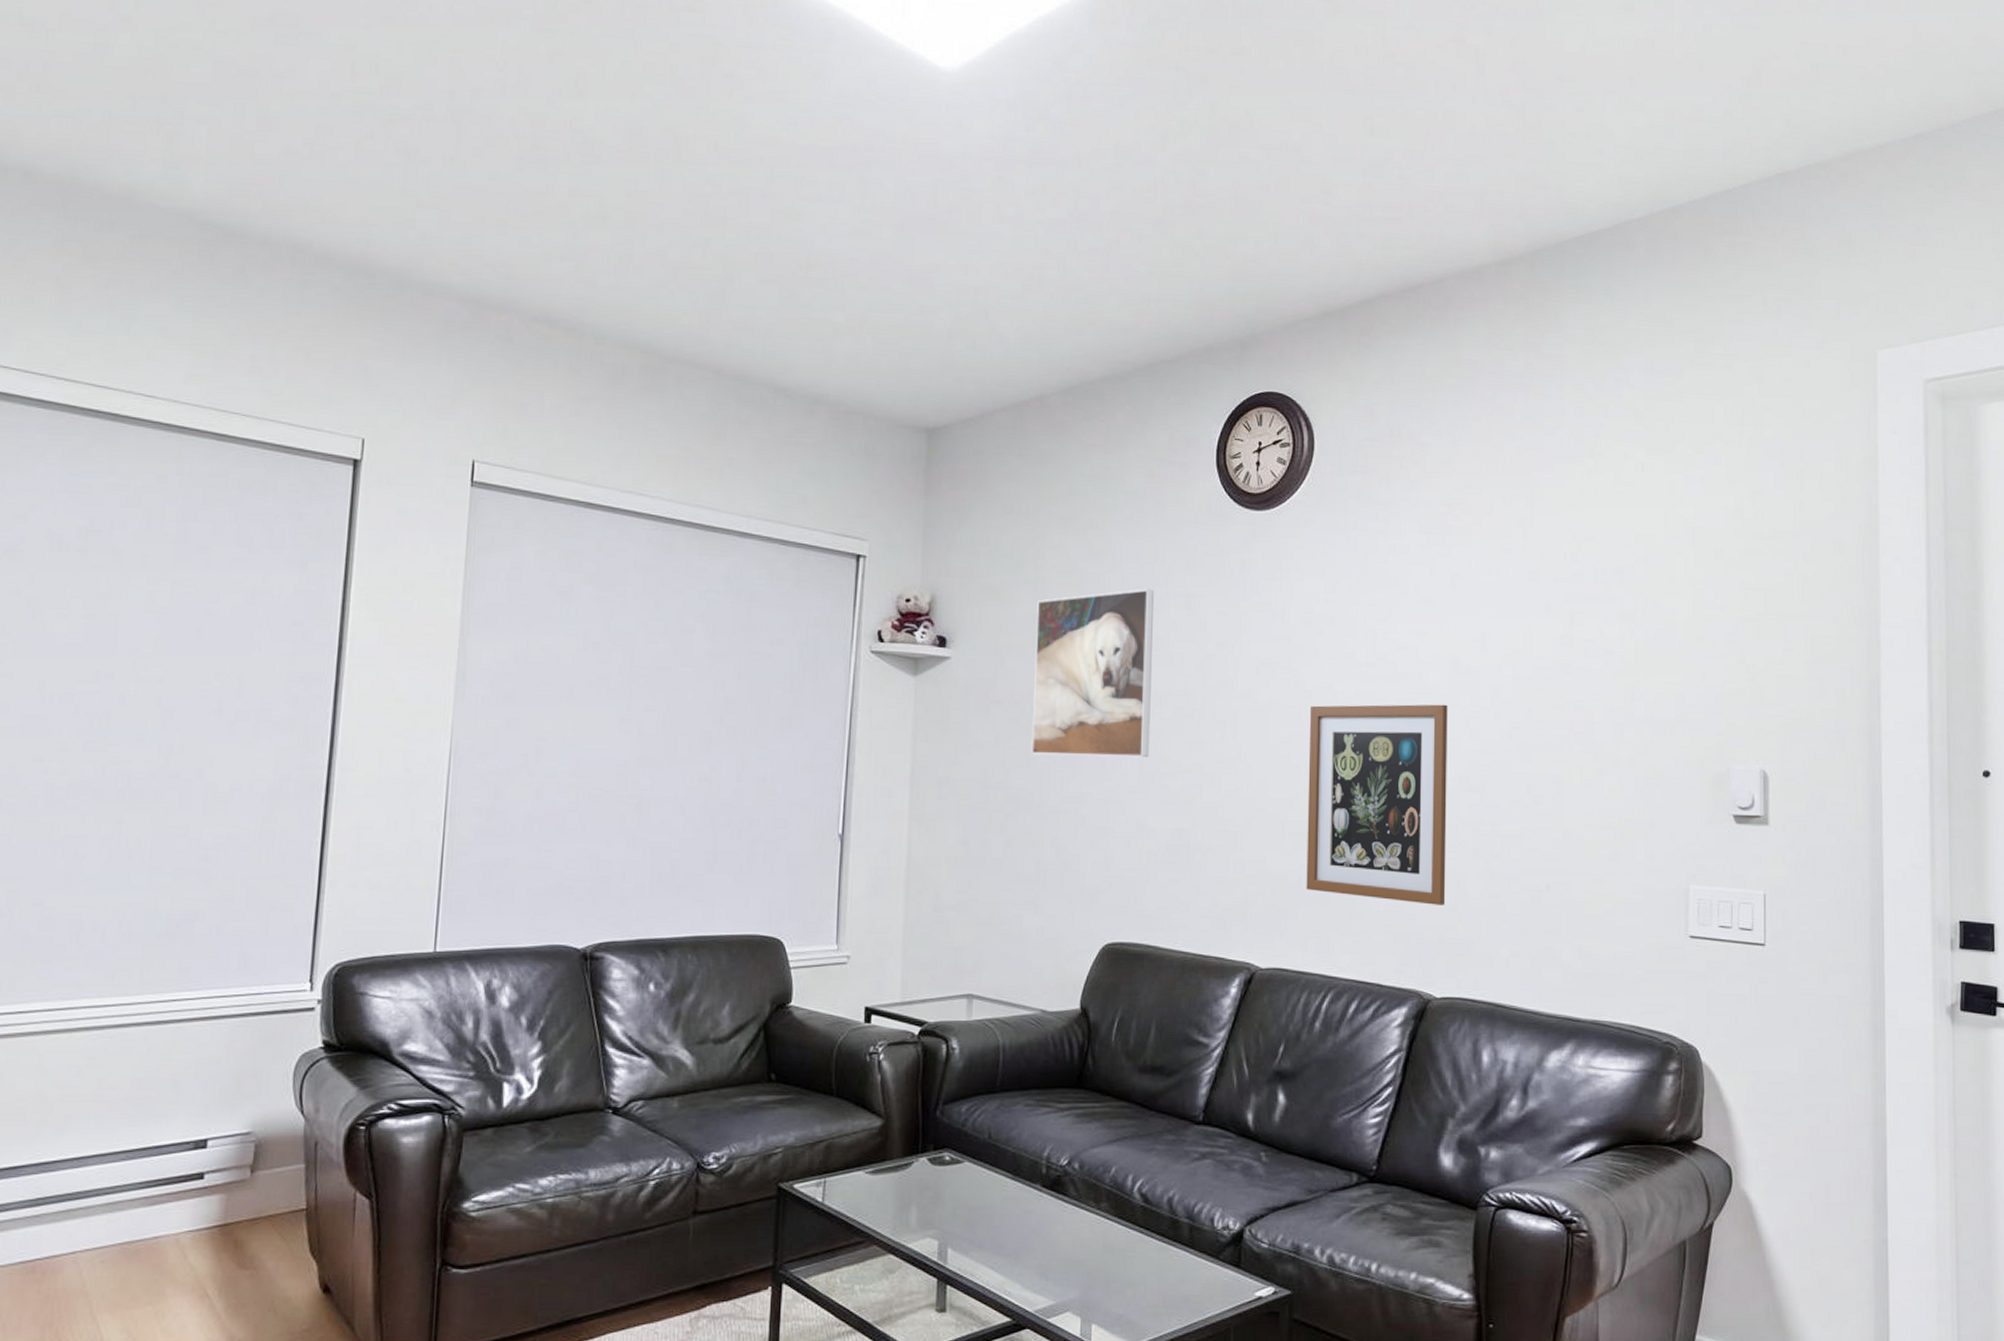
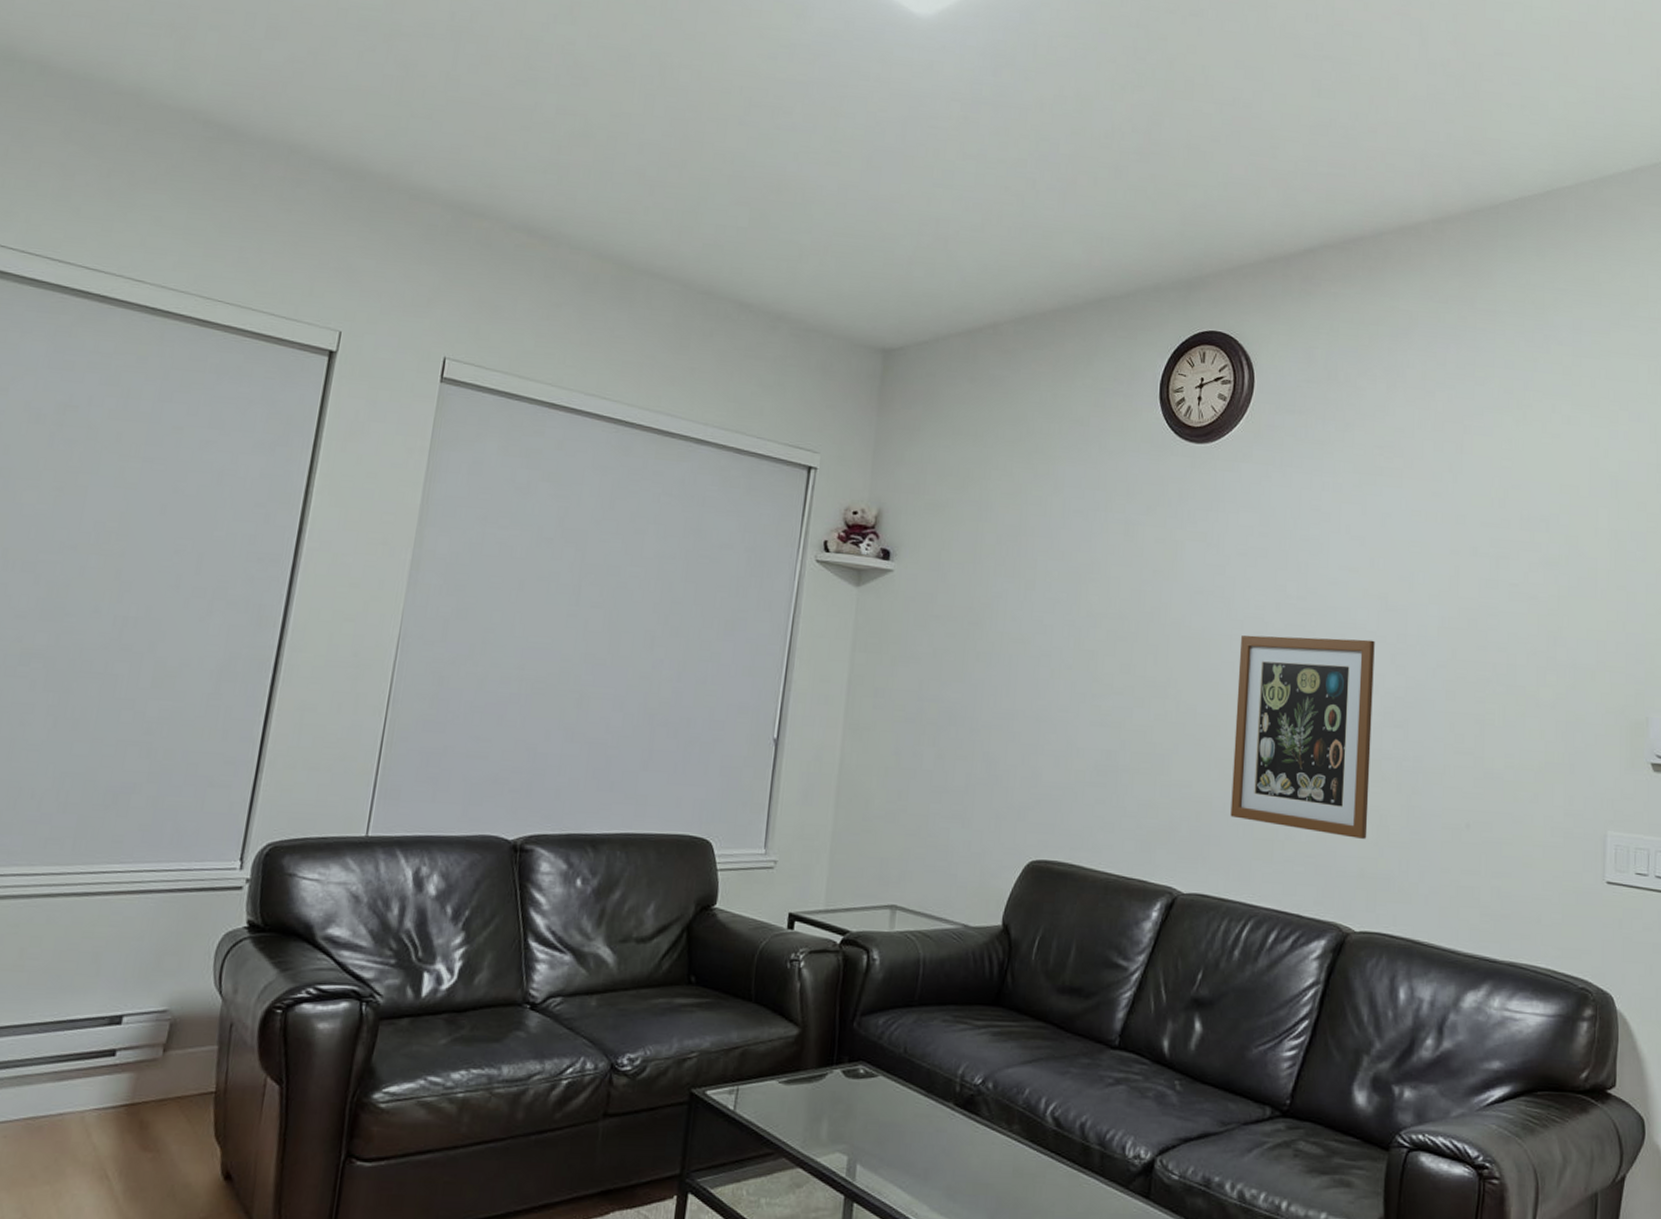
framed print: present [1031,589,1154,757] -> none [967,513,1094,677]

